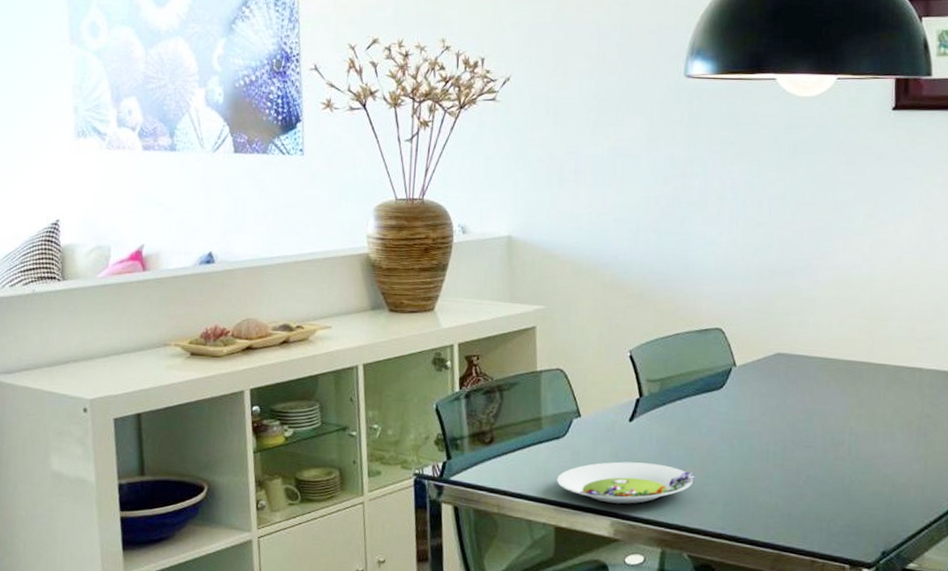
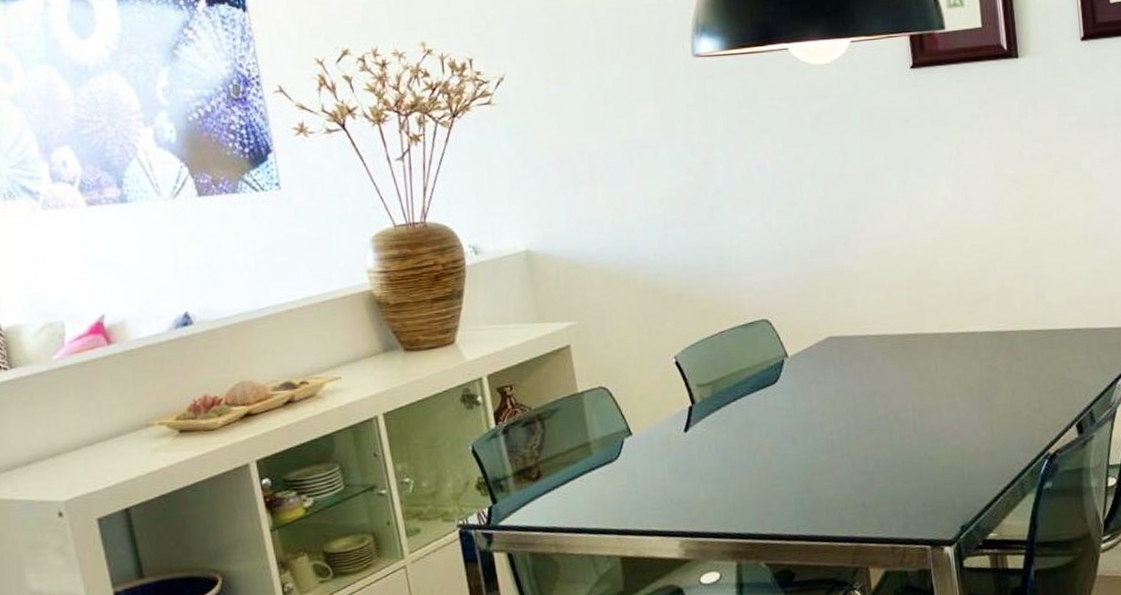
salad plate: present [556,461,695,504] -> none [615,472,762,522]

